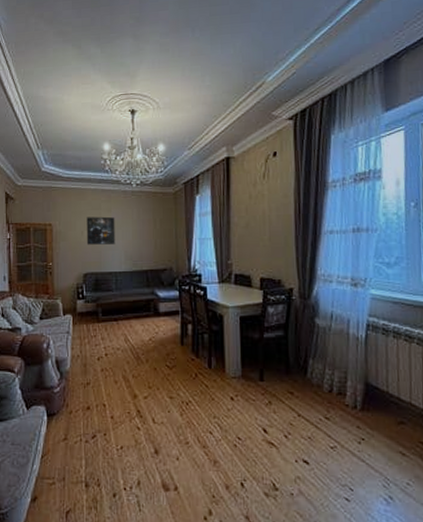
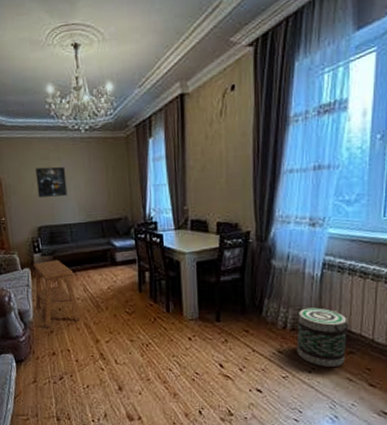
side table: none [74,307,119,380] -> present [33,259,81,328]
basket: none [344,371,397,438] -> present [297,307,348,367]

